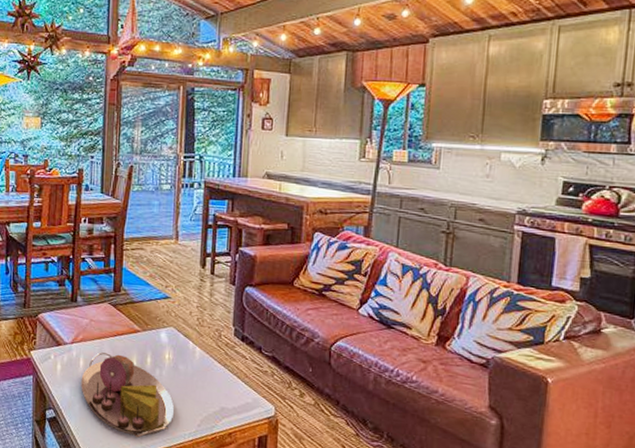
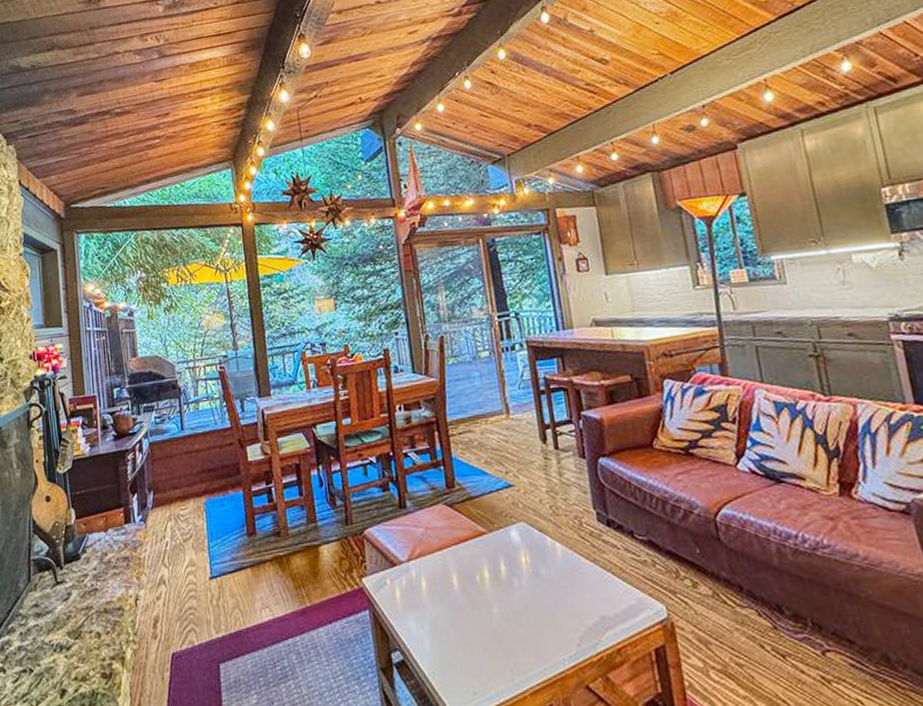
serving tray: present [81,352,174,438] -> none [426,566,546,673]

